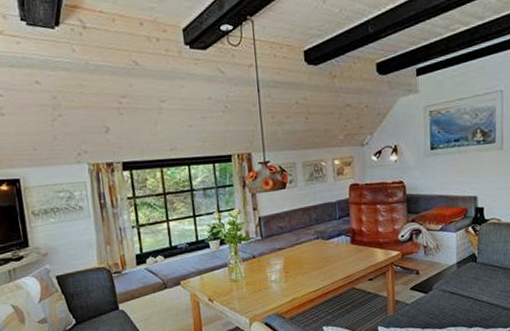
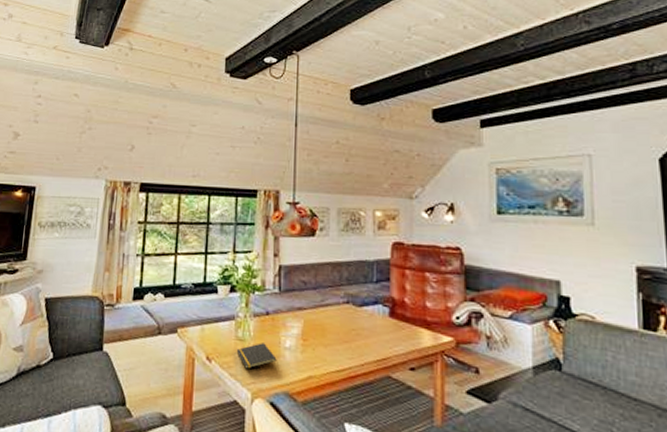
notepad: none [232,280,266,302] -> present [236,343,277,369]

